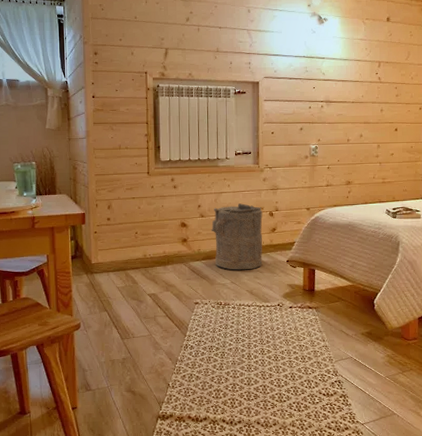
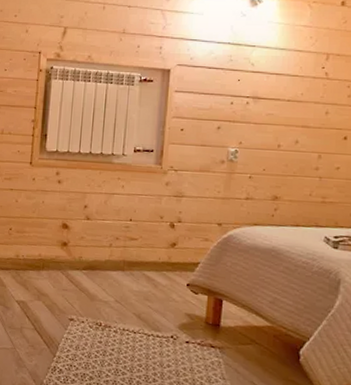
laundry hamper: present [211,203,263,270] -> none [96,208,162,289]

